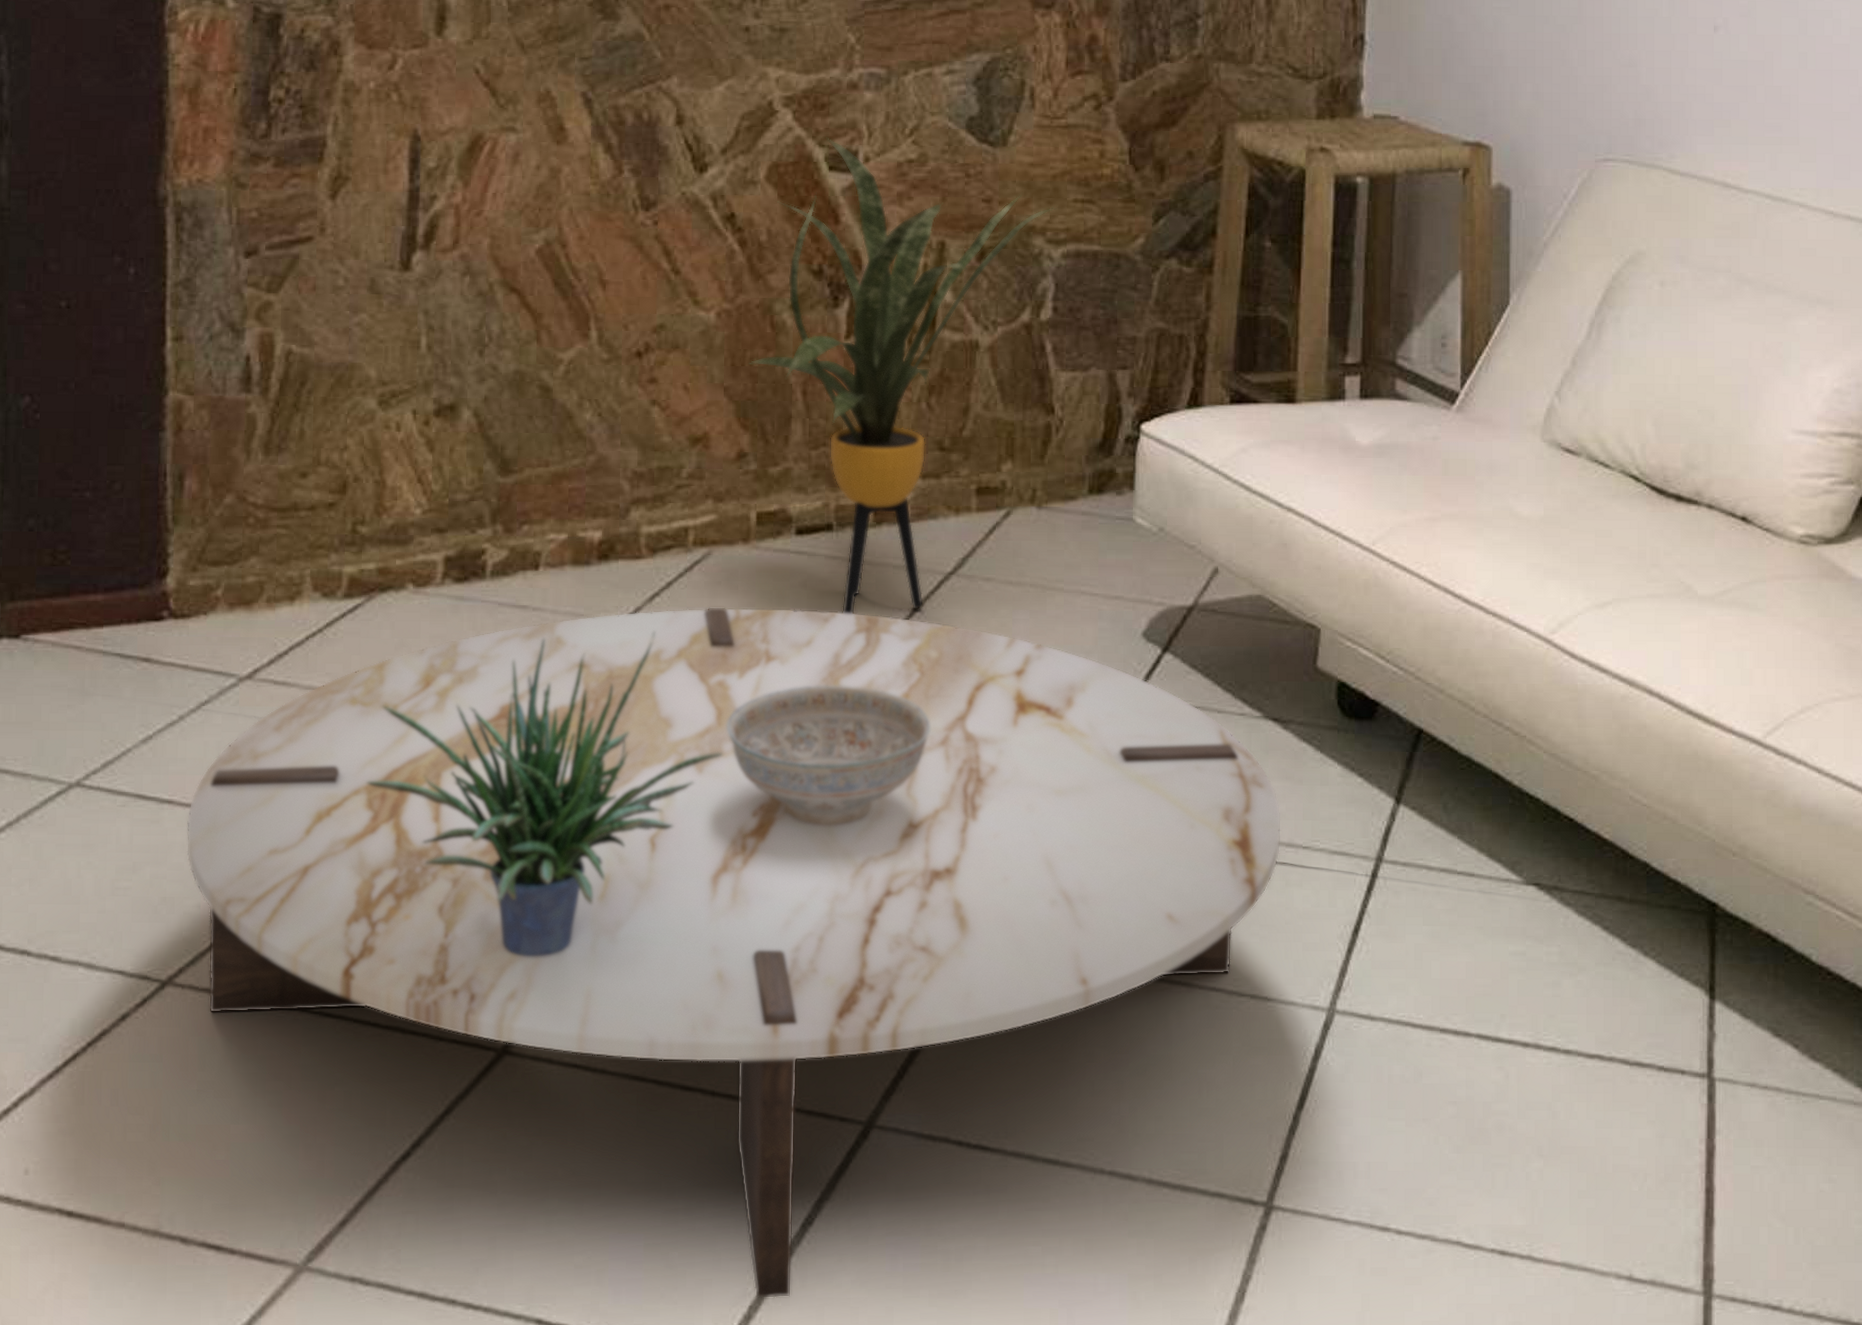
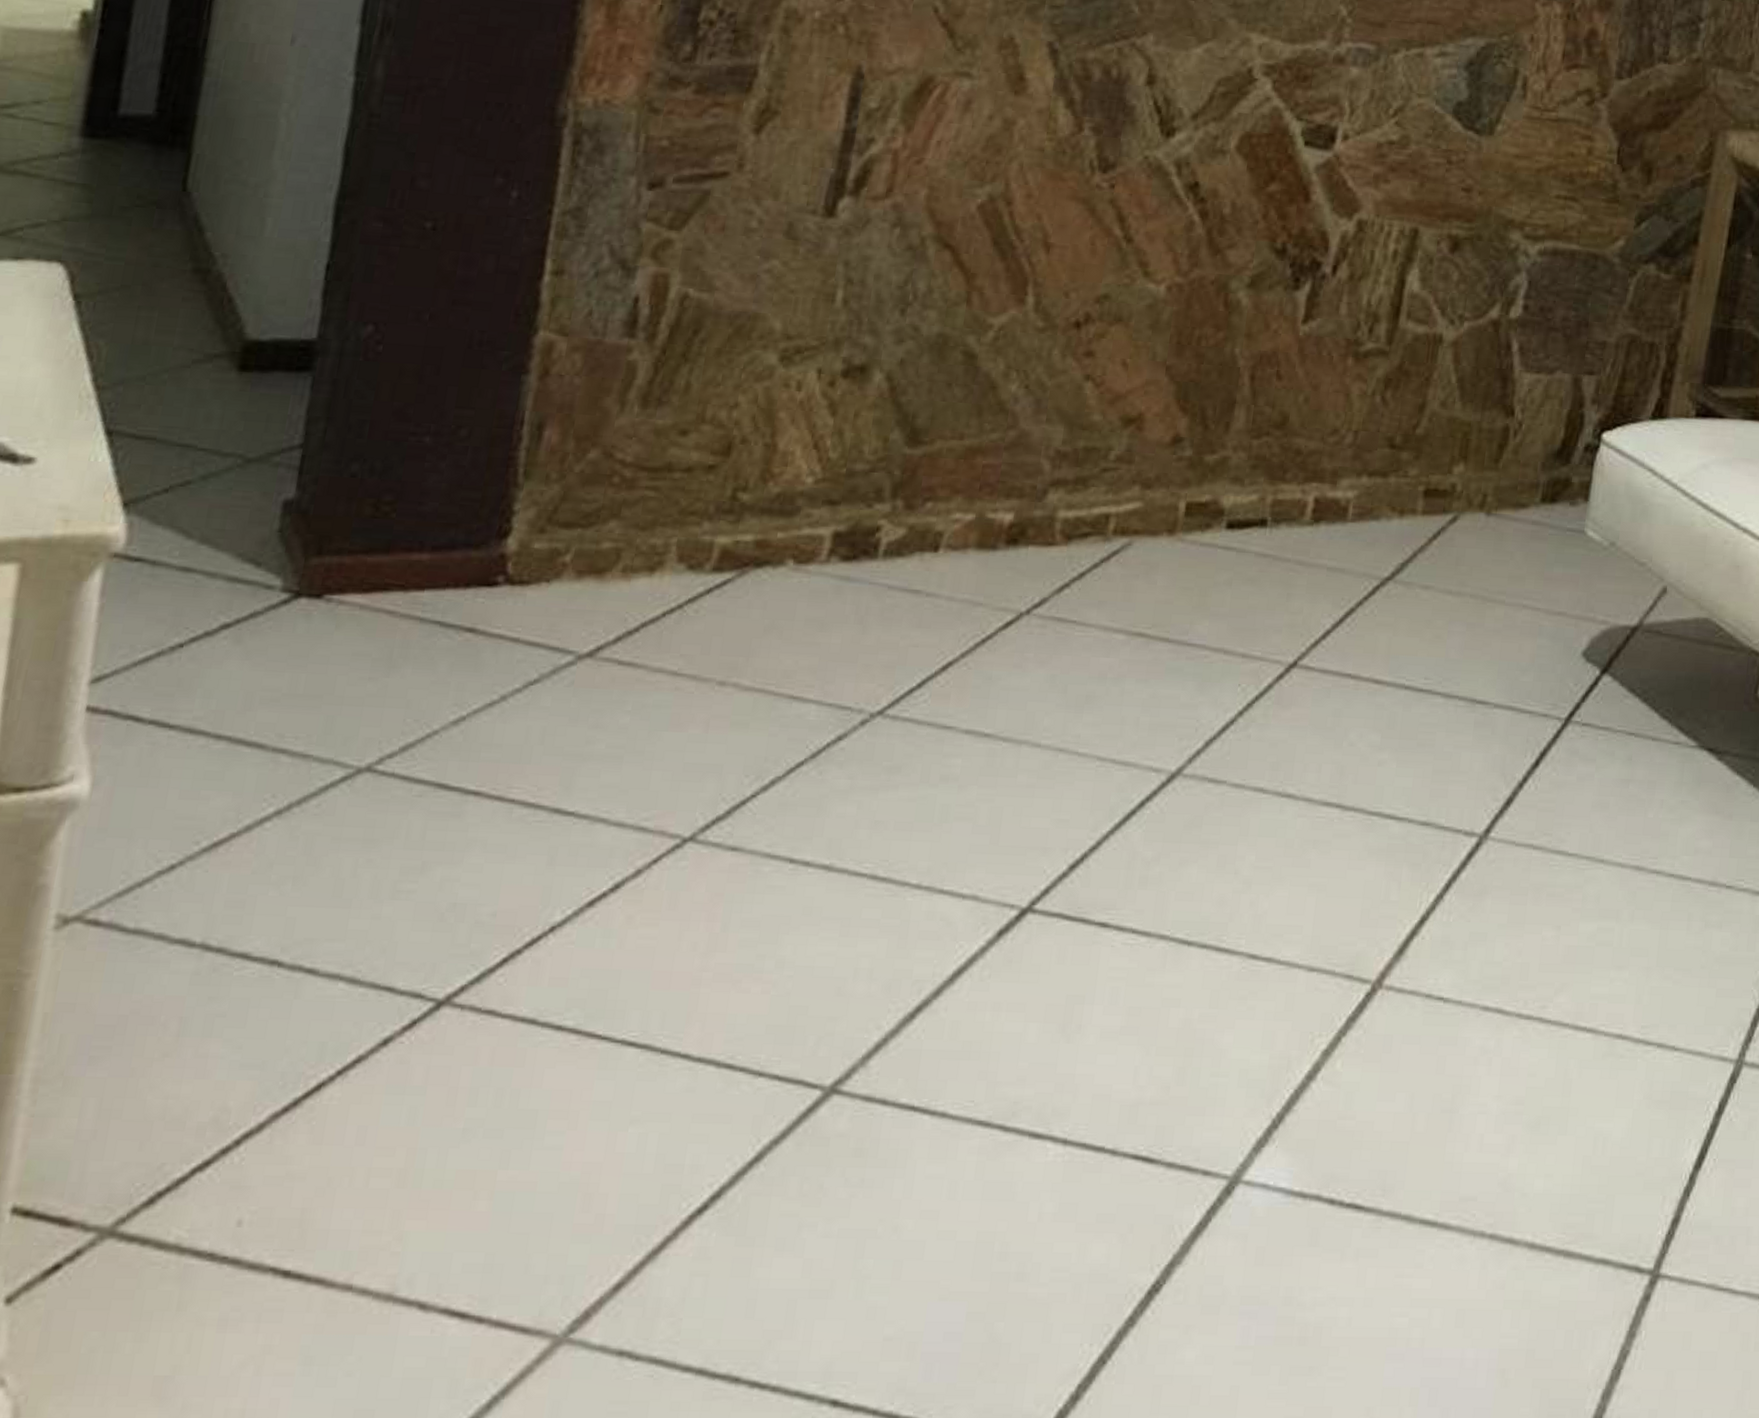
coffee table: present [186,607,1282,1299] -> none [488,602,1708,1377]
potted plant: present [366,630,723,957] -> none [711,624,1120,983]
decorative bowl: present [727,685,931,826] -> none [1127,693,1349,847]
house plant: present [748,137,1059,615] -> none [1195,111,1541,618]

